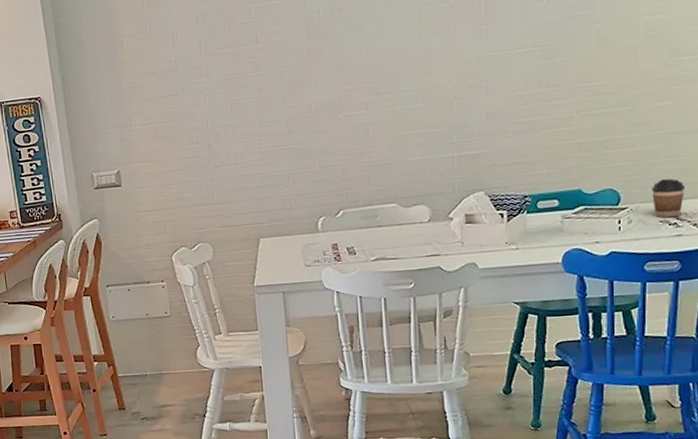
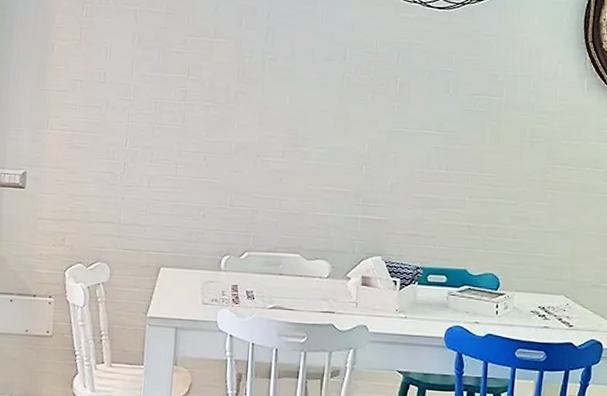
coffee cup: present [652,178,686,218] -> none [526,272,554,310]

